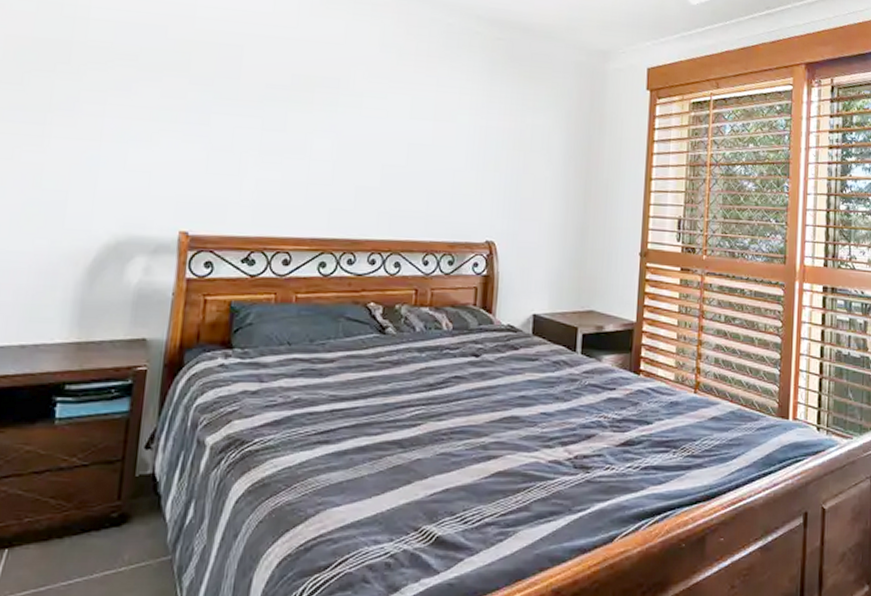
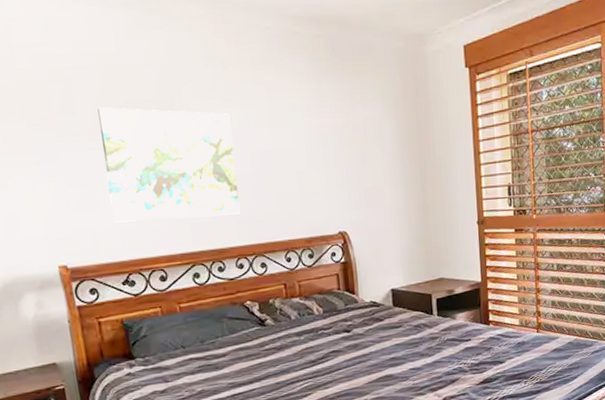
wall art: none [249,77,395,205] -> present [97,107,241,223]

